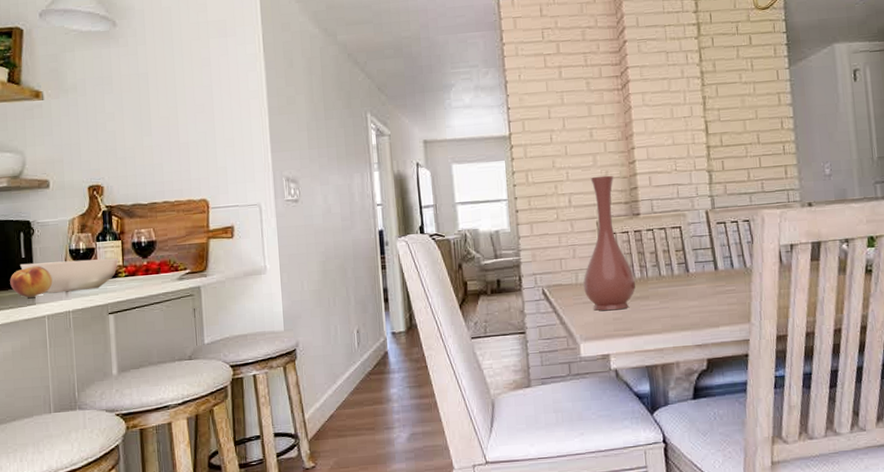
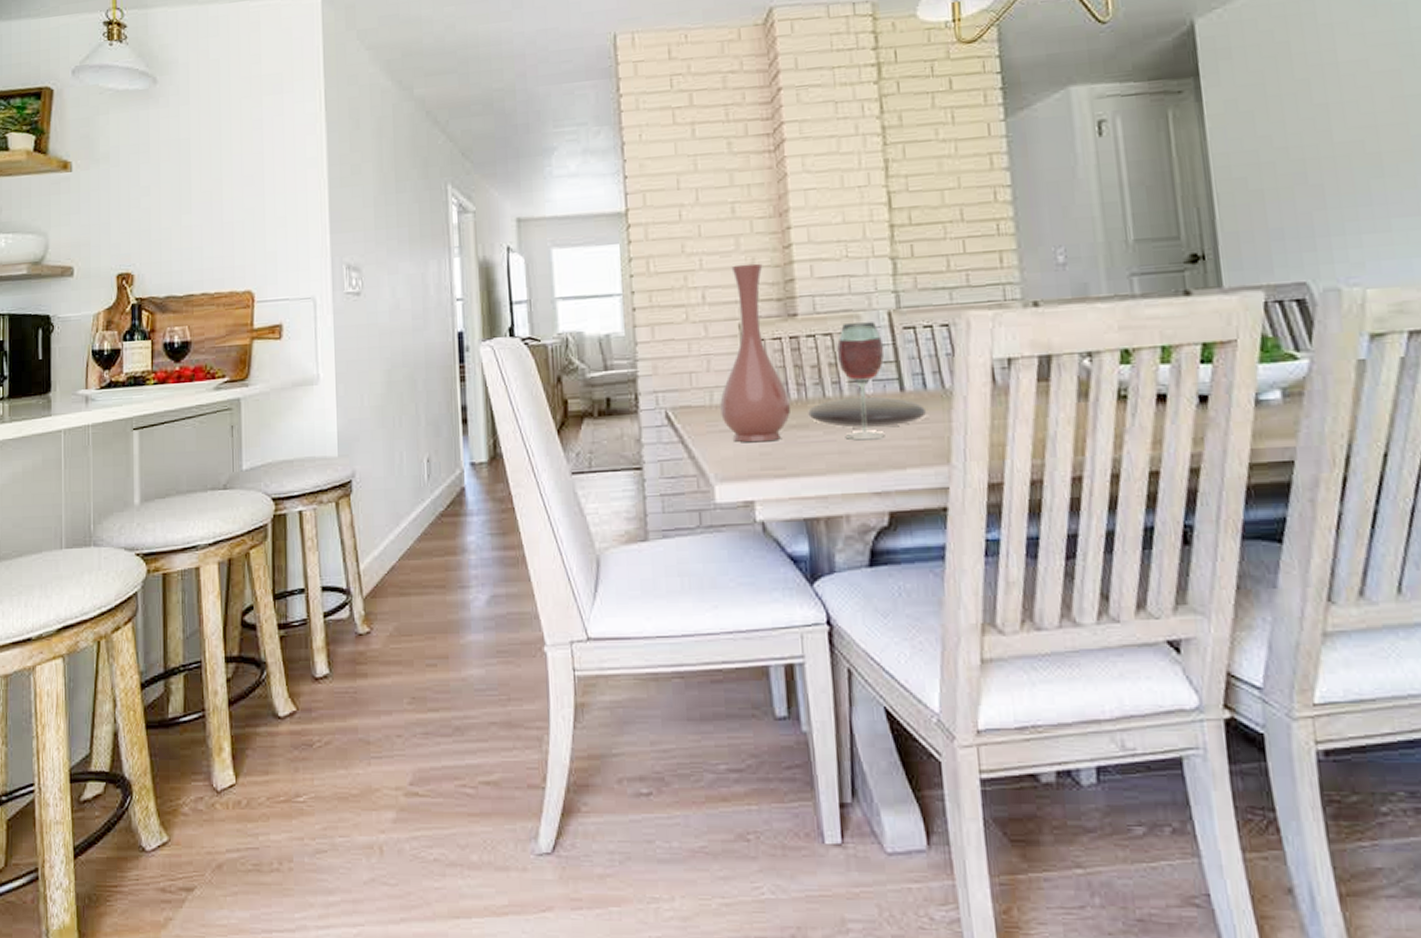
fruit: present [10,266,53,298] -> none [24,369,72,408]
bowl: present [19,258,119,293] -> none [35,361,148,403]
plate: none [648,274,734,298] -> present [808,397,927,429]
wineglass: none [668,219,704,308] -> present [836,322,885,441]

